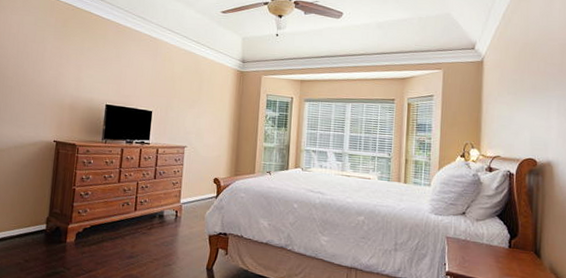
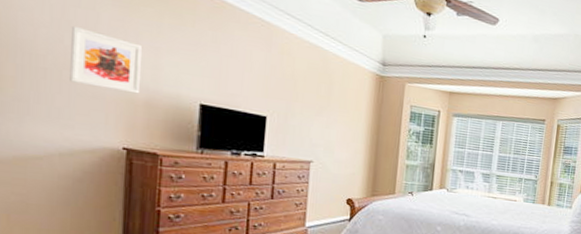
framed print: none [25,55,70,100] -> present [70,25,143,94]

